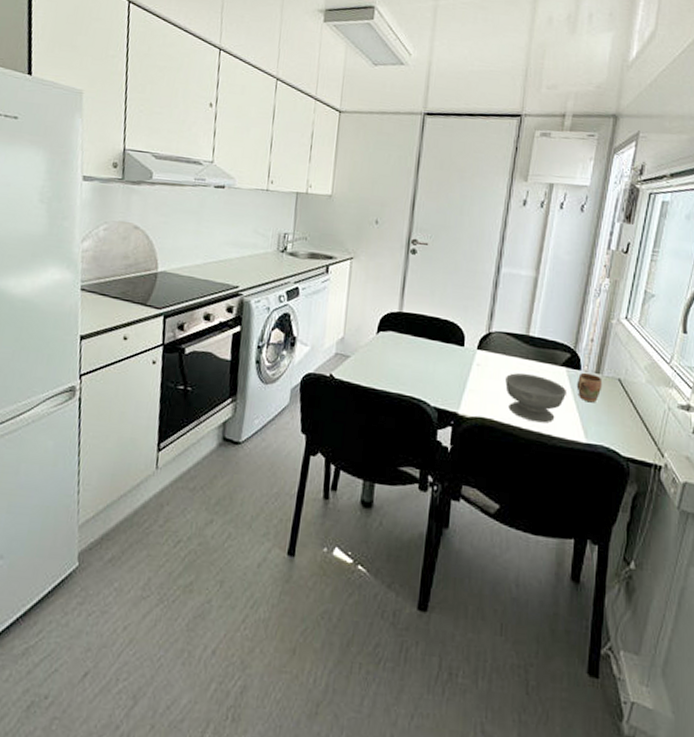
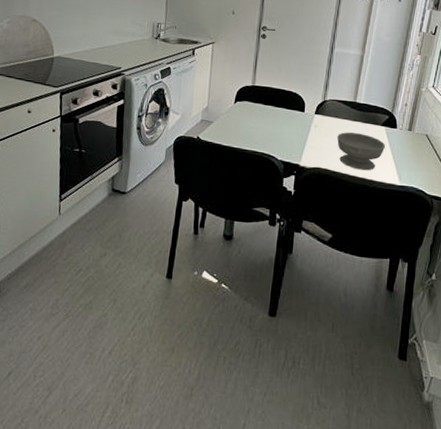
mug: present [576,372,603,403] -> none [393,130,414,154]

